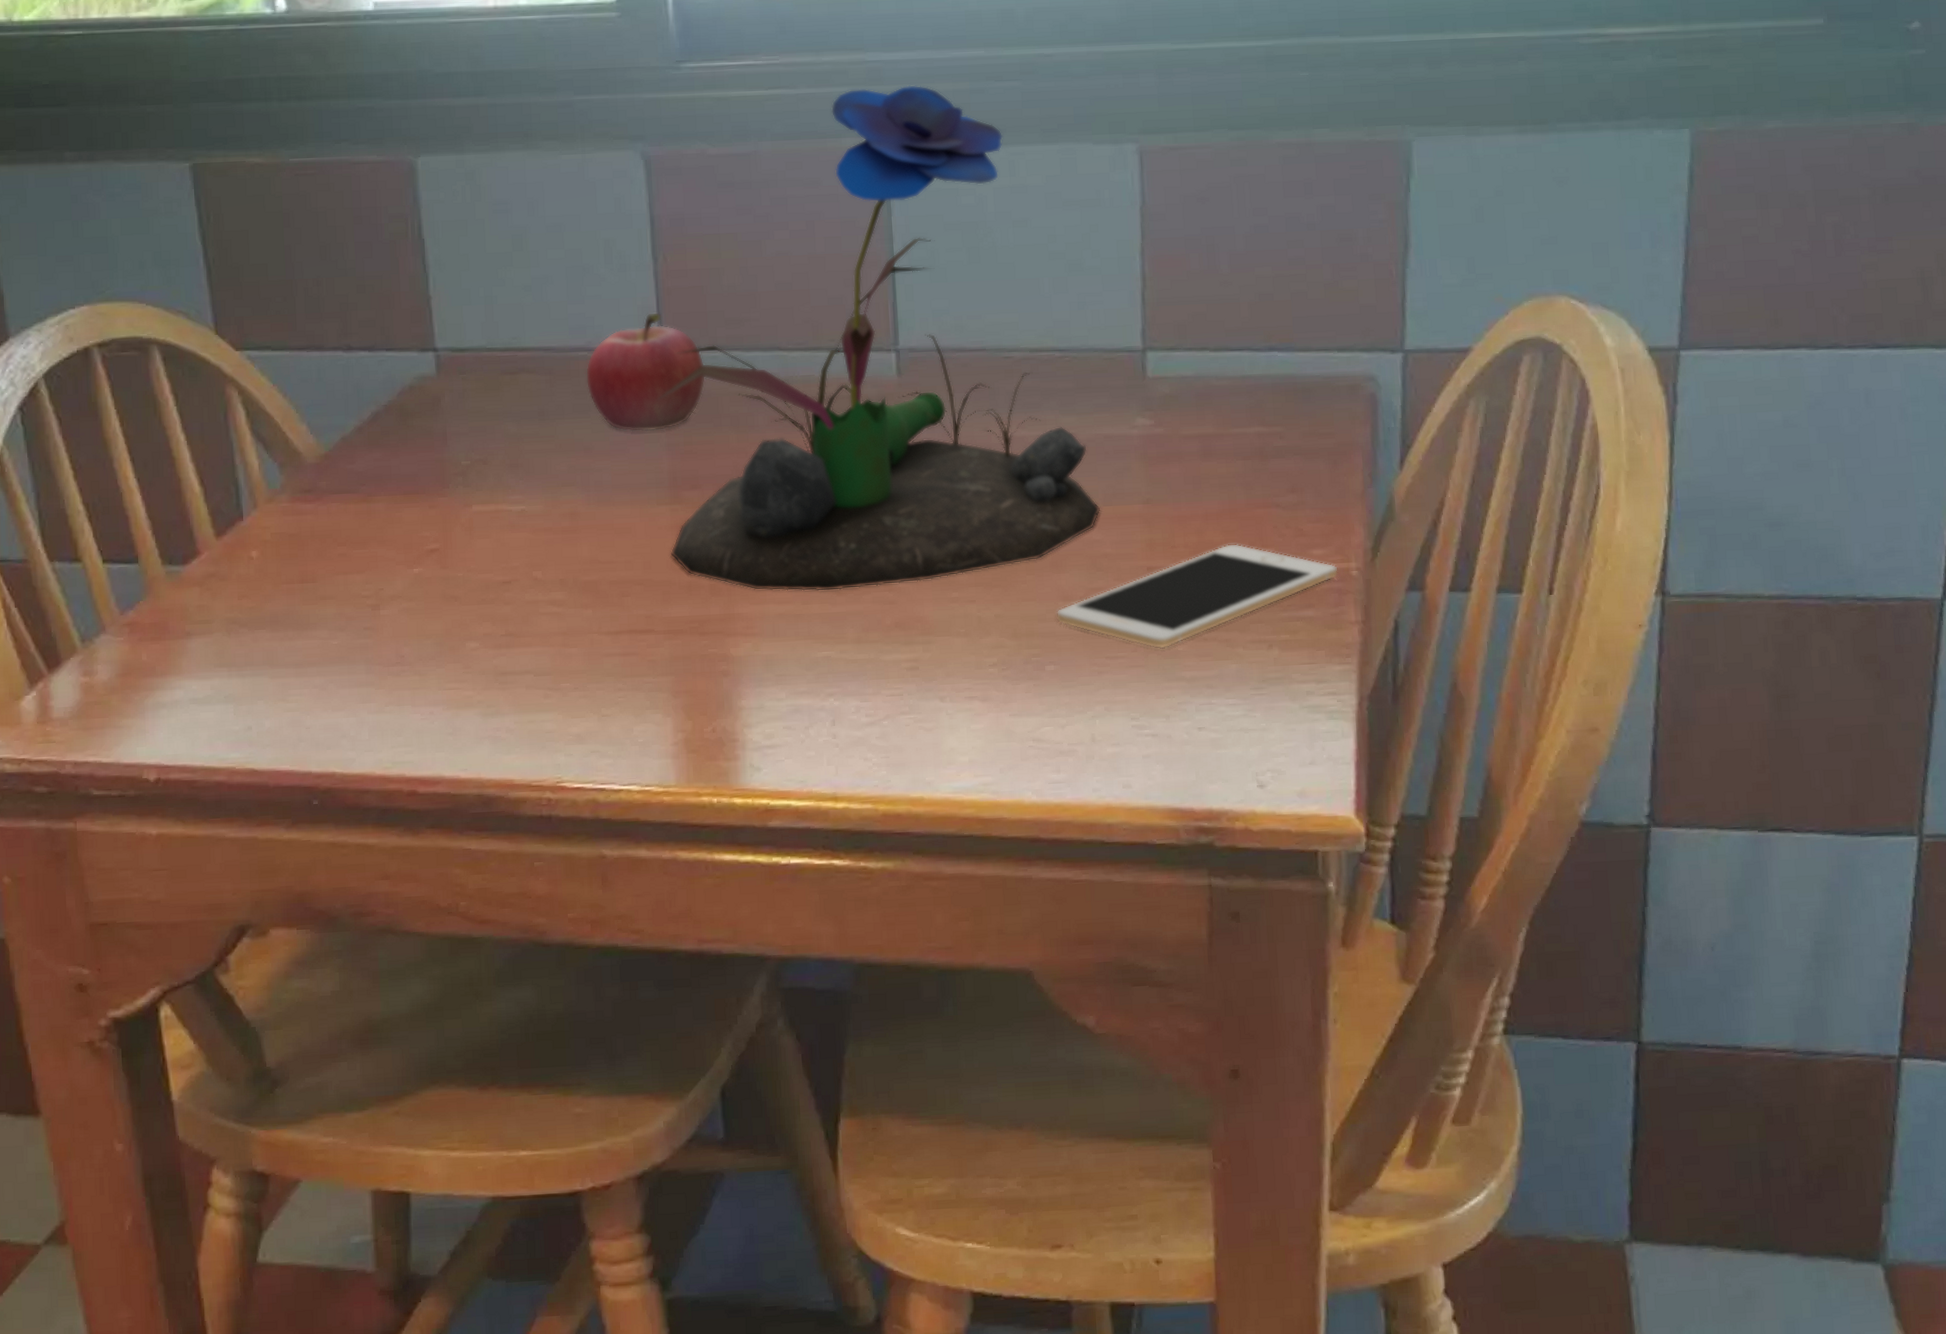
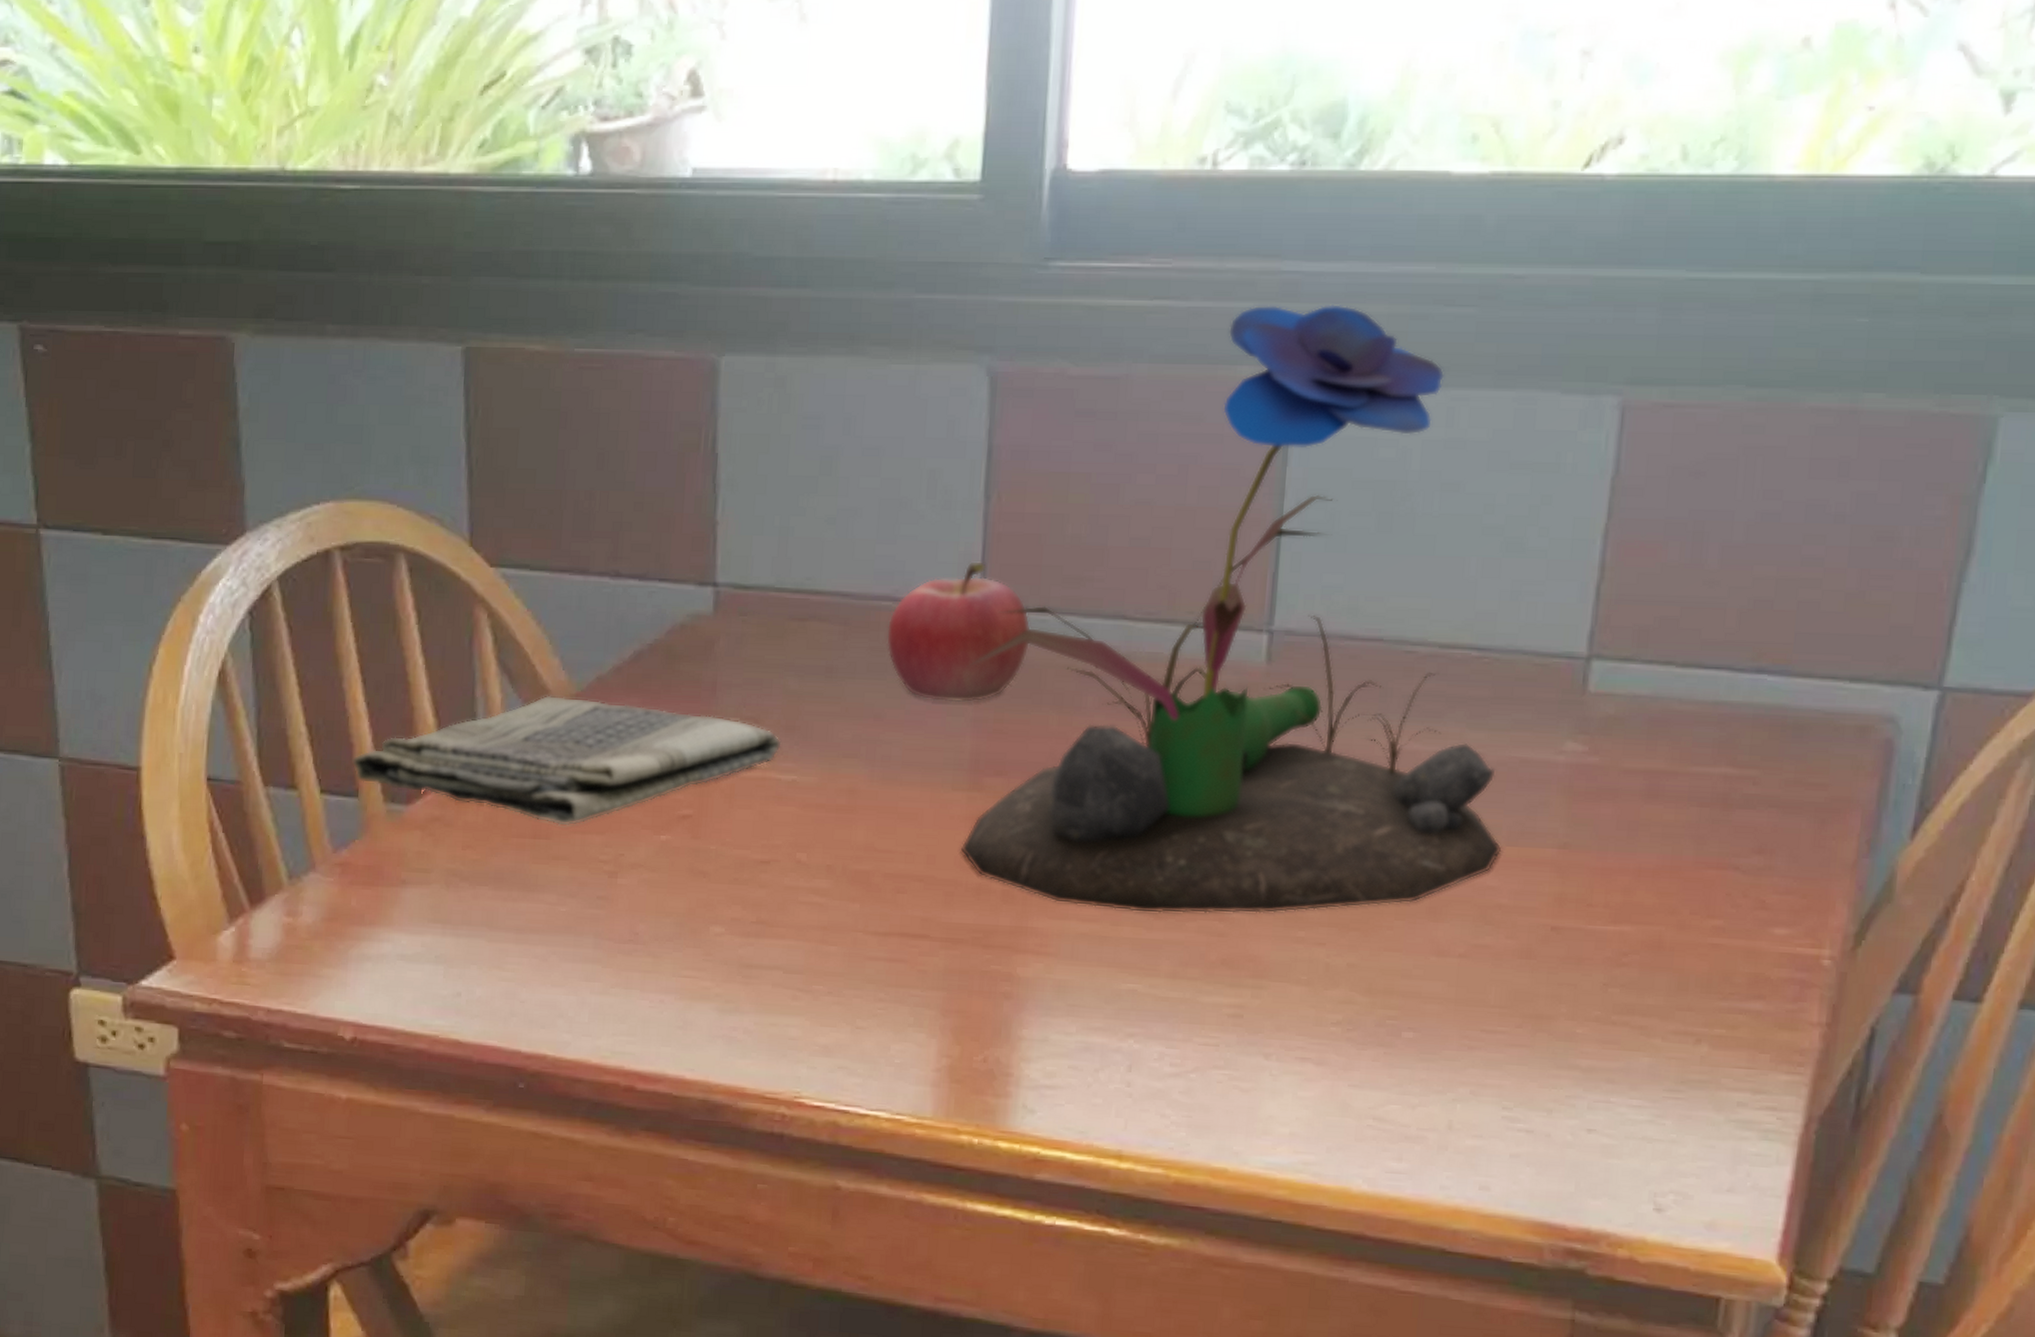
dish towel: none [129,456,509,570] -> present [352,695,782,826]
cell phone: present [1056,543,1338,649] -> none [1424,908,1805,1028]

